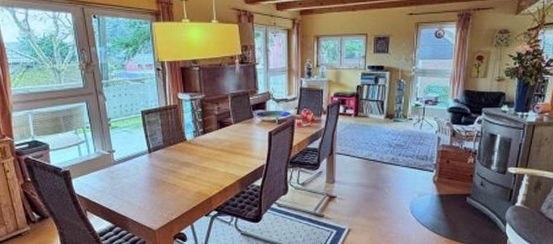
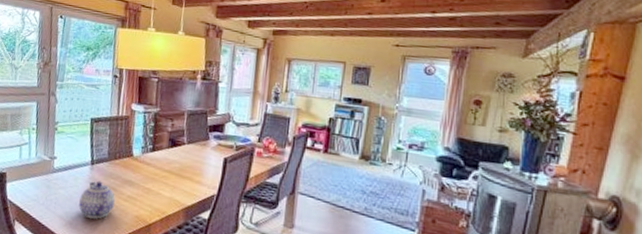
teapot: none [143,166,176,199] -> present [79,180,115,219]

